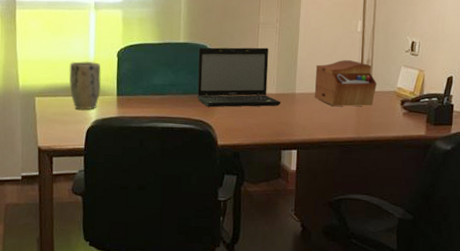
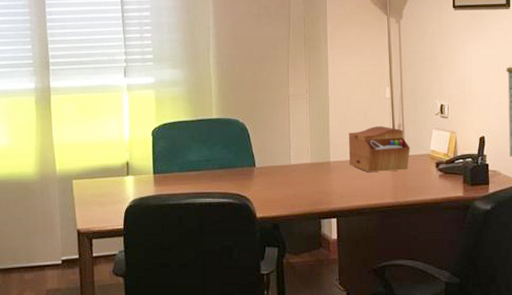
plant pot: present [69,61,102,110] -> none [105,141,138,190]
laptop: present [197,47,281,107] -> none [231,119,317,180]

